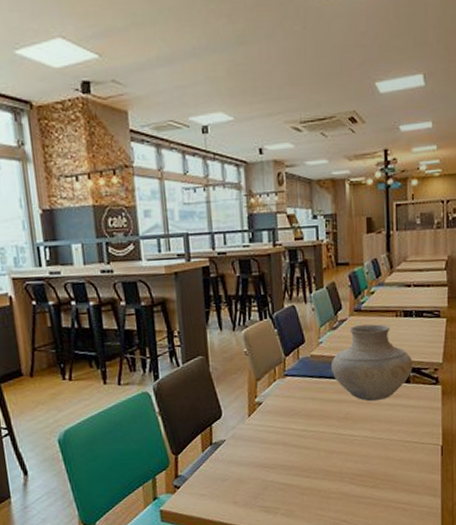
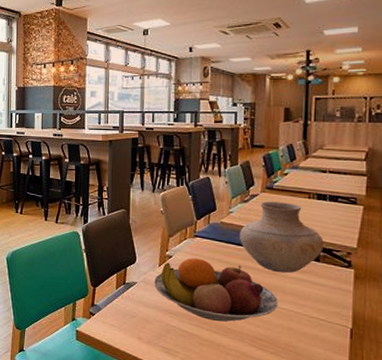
fruit bowl: none [245,400,375,466] -> present [154,258,279,322]

